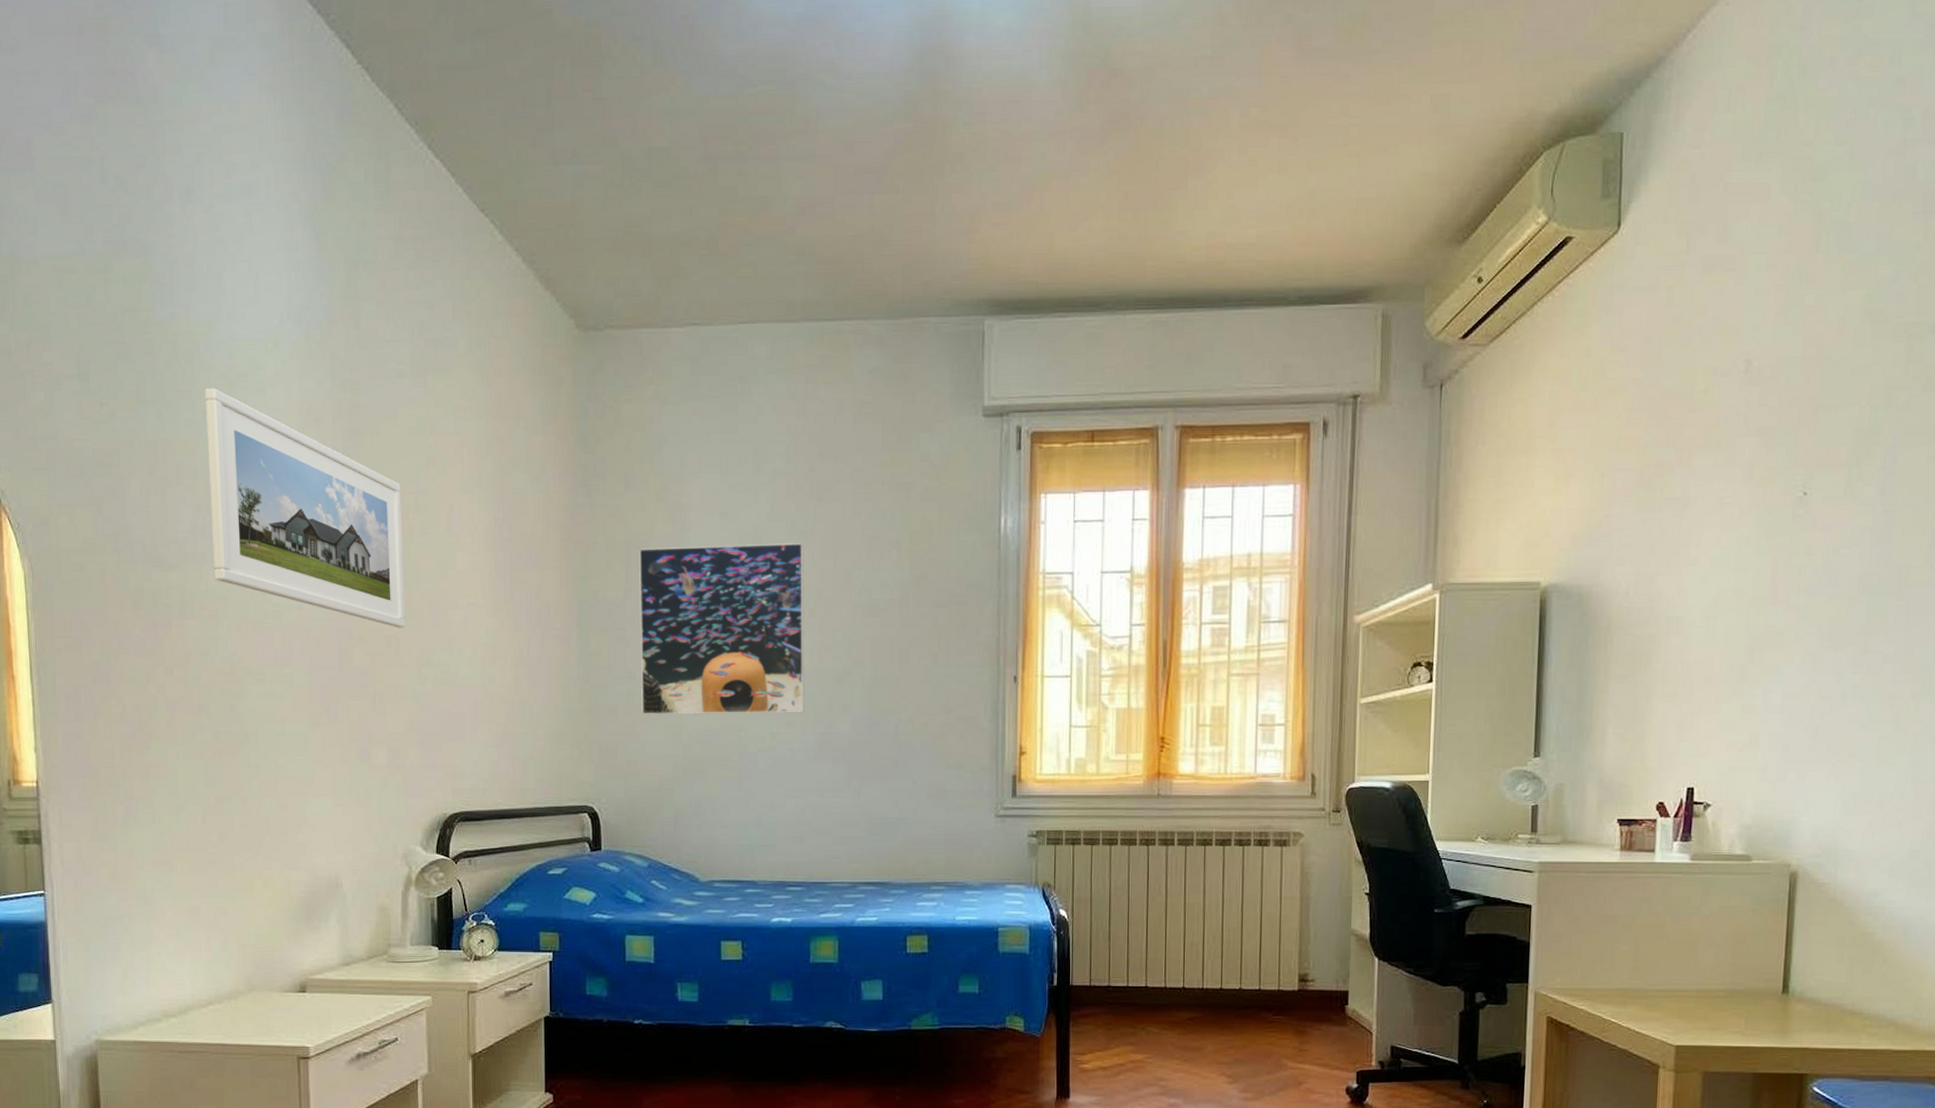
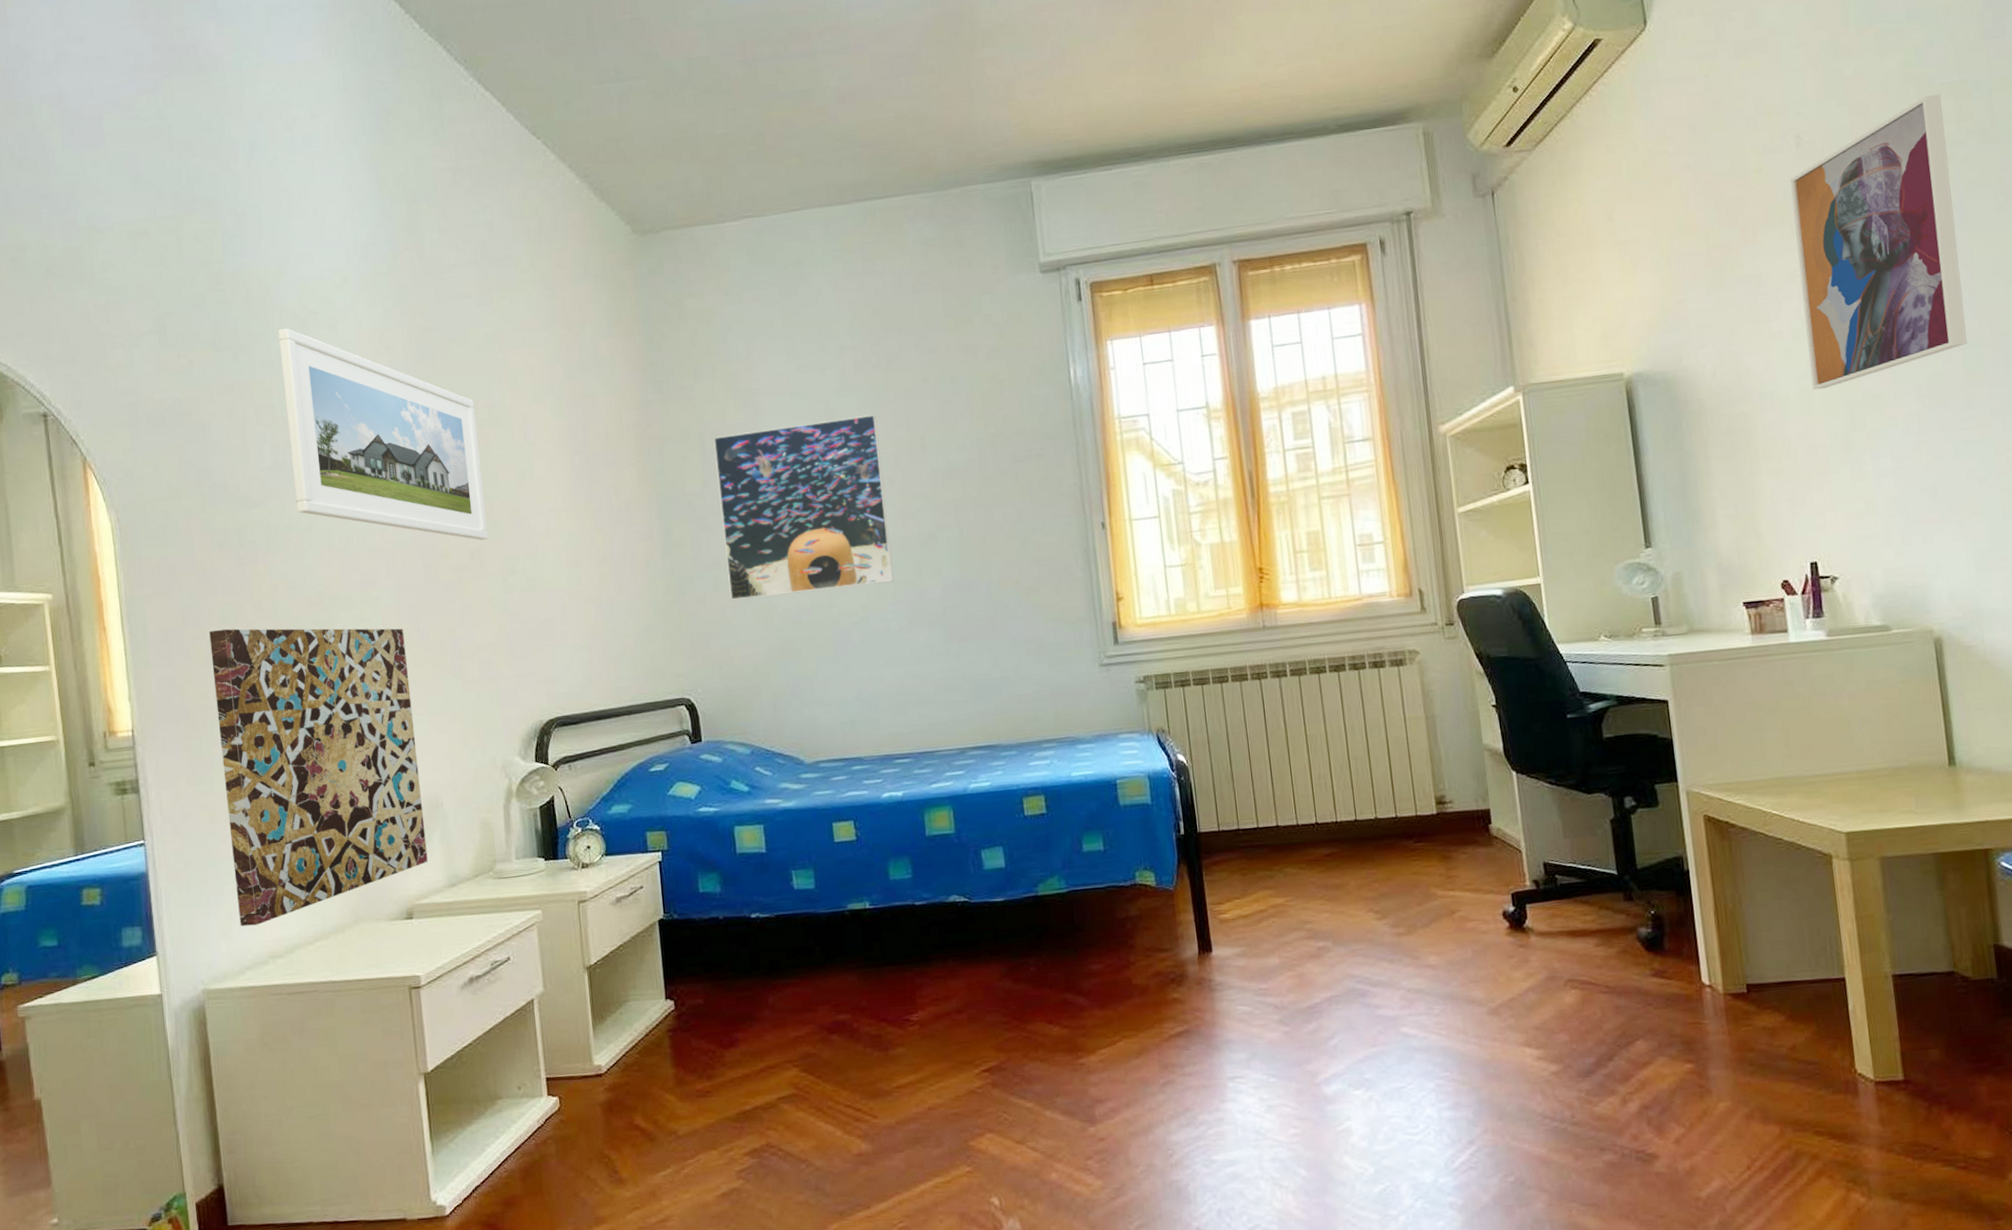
wall art: none [119,690,324,983] -> present [209,628,428,927]
wall art: none [1719,333,1895,620] -> present [1789,93,1967,390]

